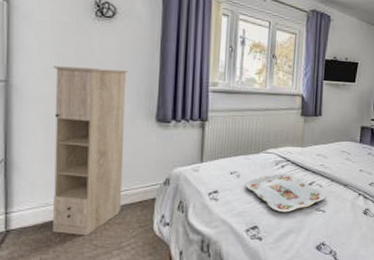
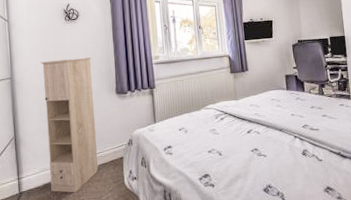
serving tray: present [245,173,326,213] -> none [193,124,264,160]

